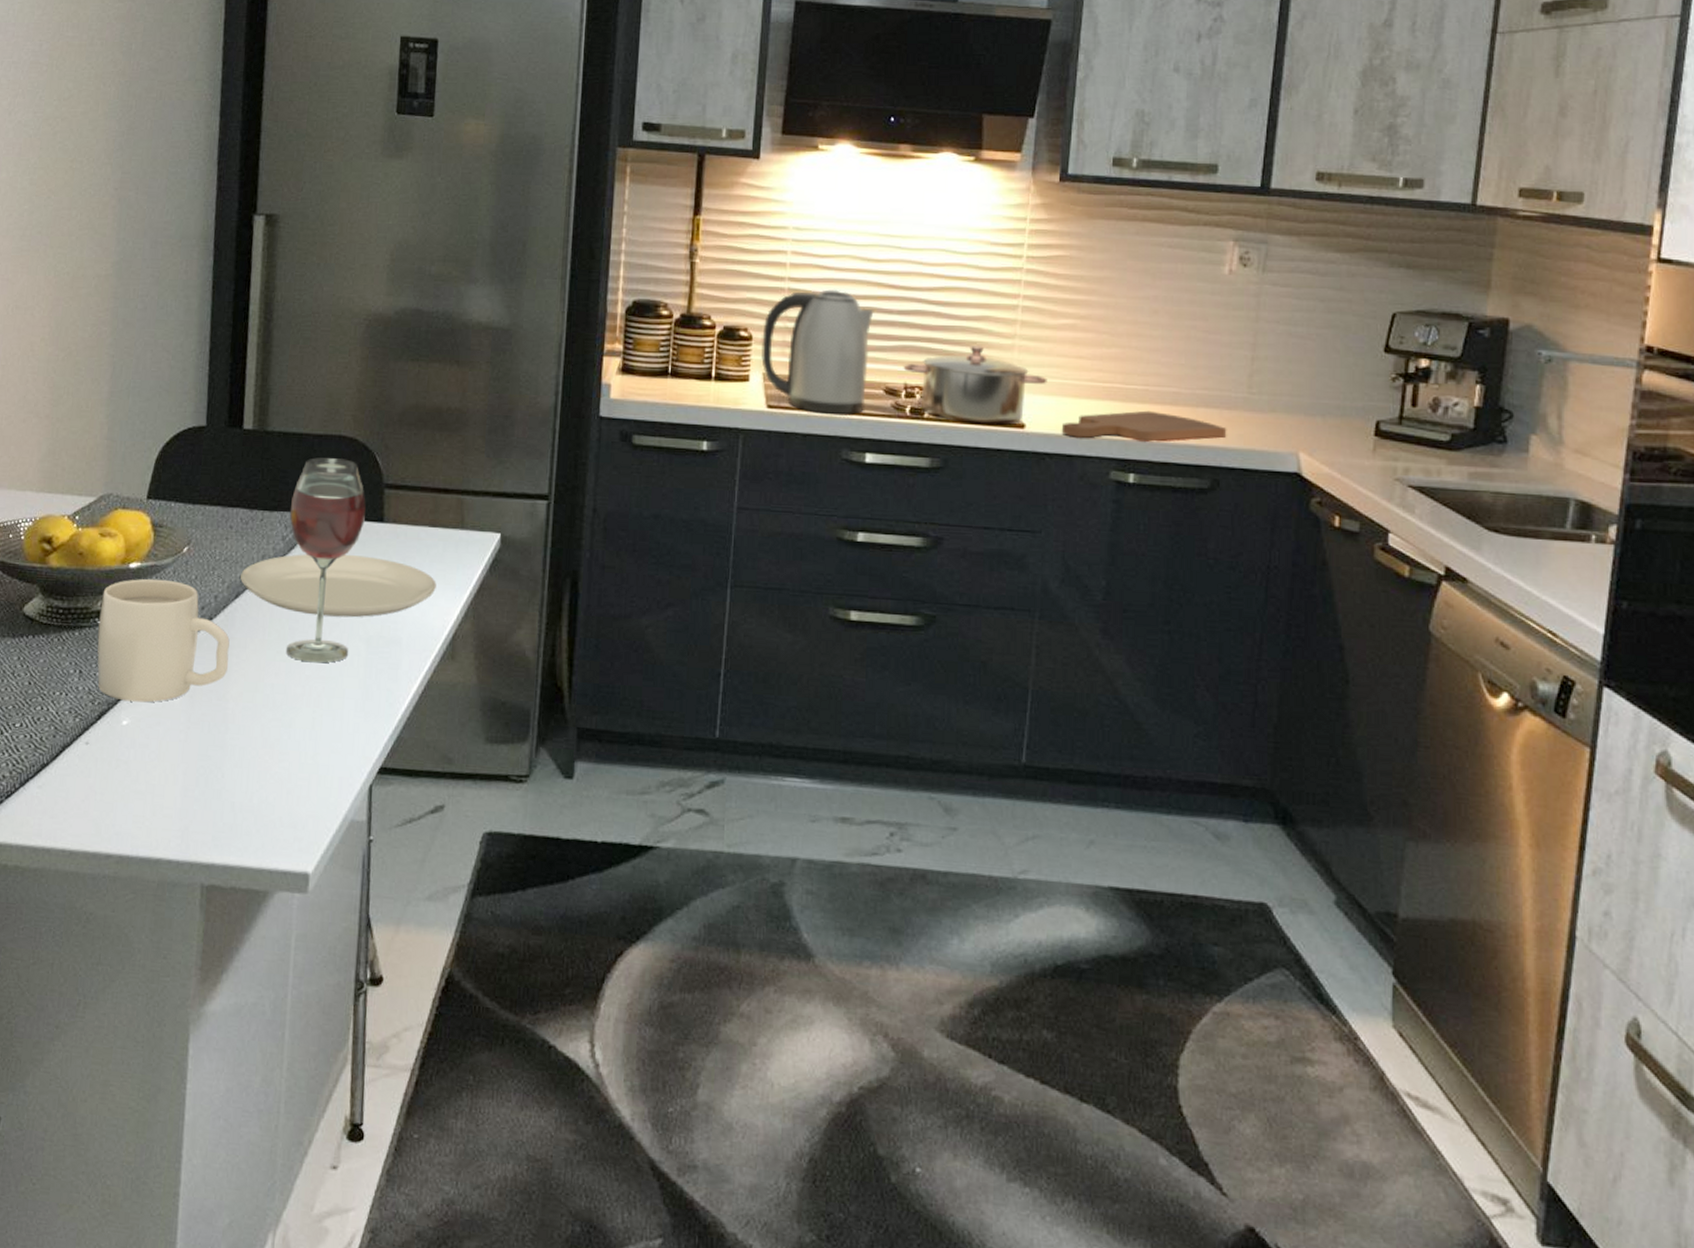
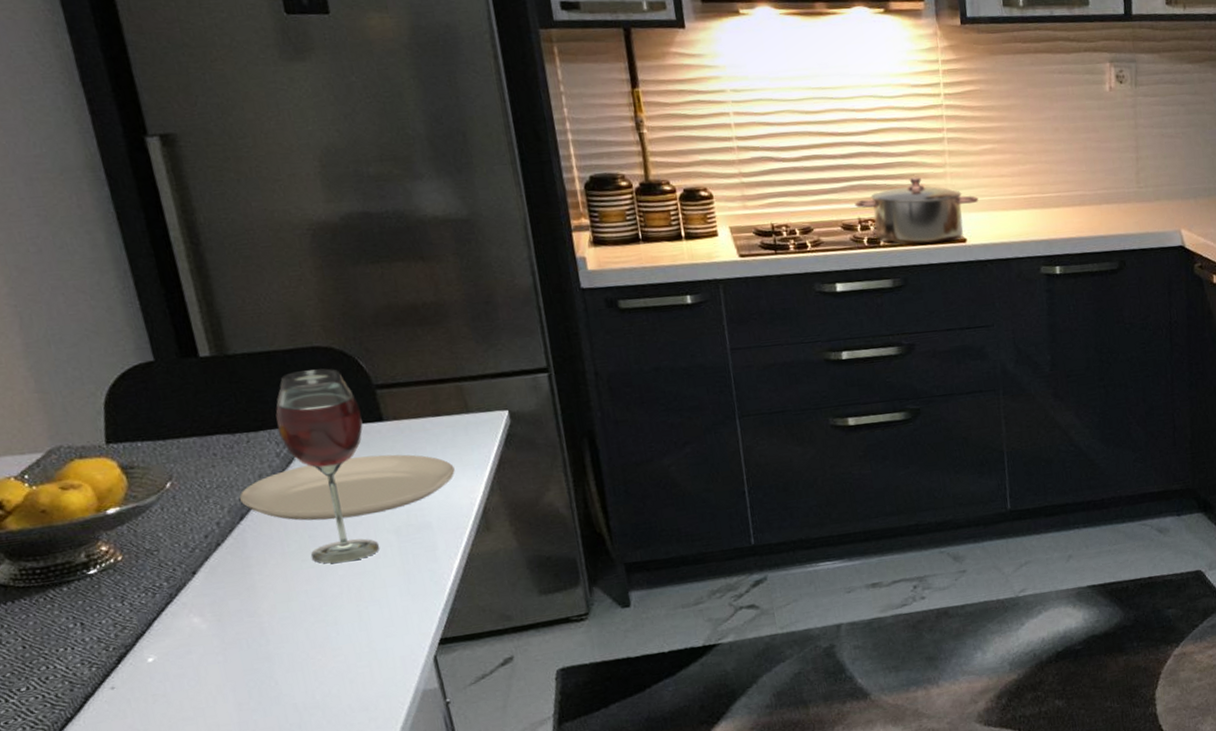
mug: present [97,578,230,703] -> none [83,517,253,641]
kettle: present [761,289,874,415] -> none [720,143,827,256]
cutting board: present [1061,410,1227,442] -> none [996,212,1126,244]

